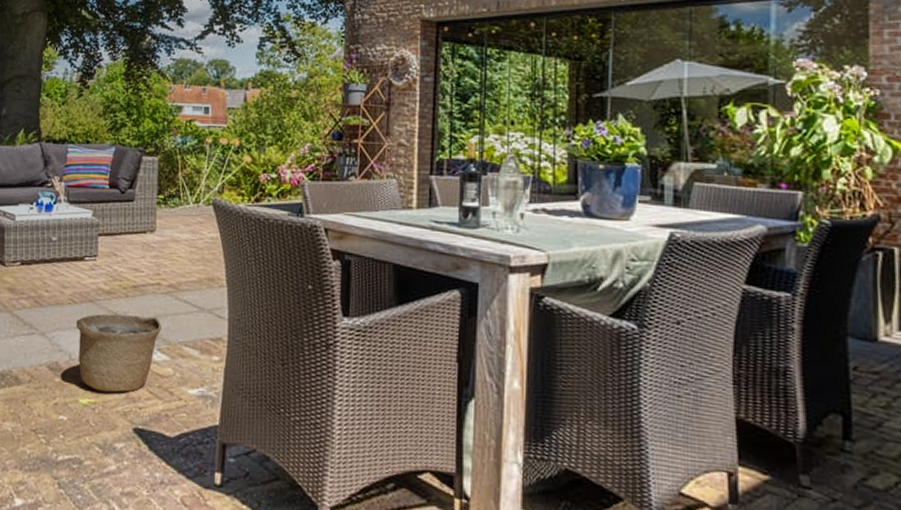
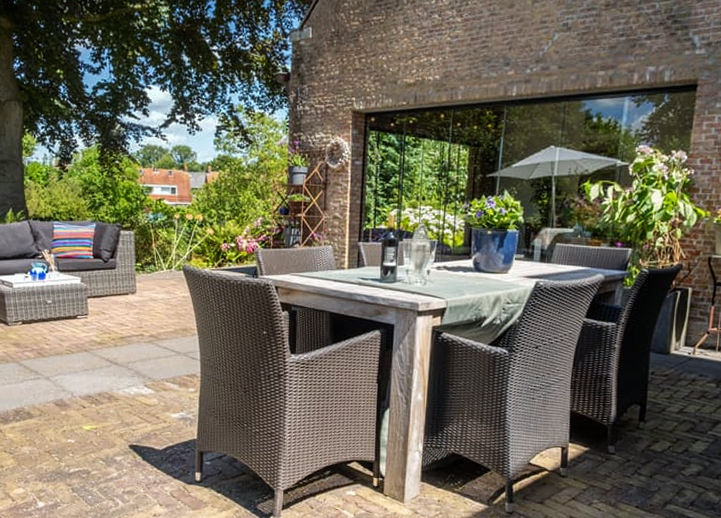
basket: present [76,313,162,393] -> none [75,360,146,420]

